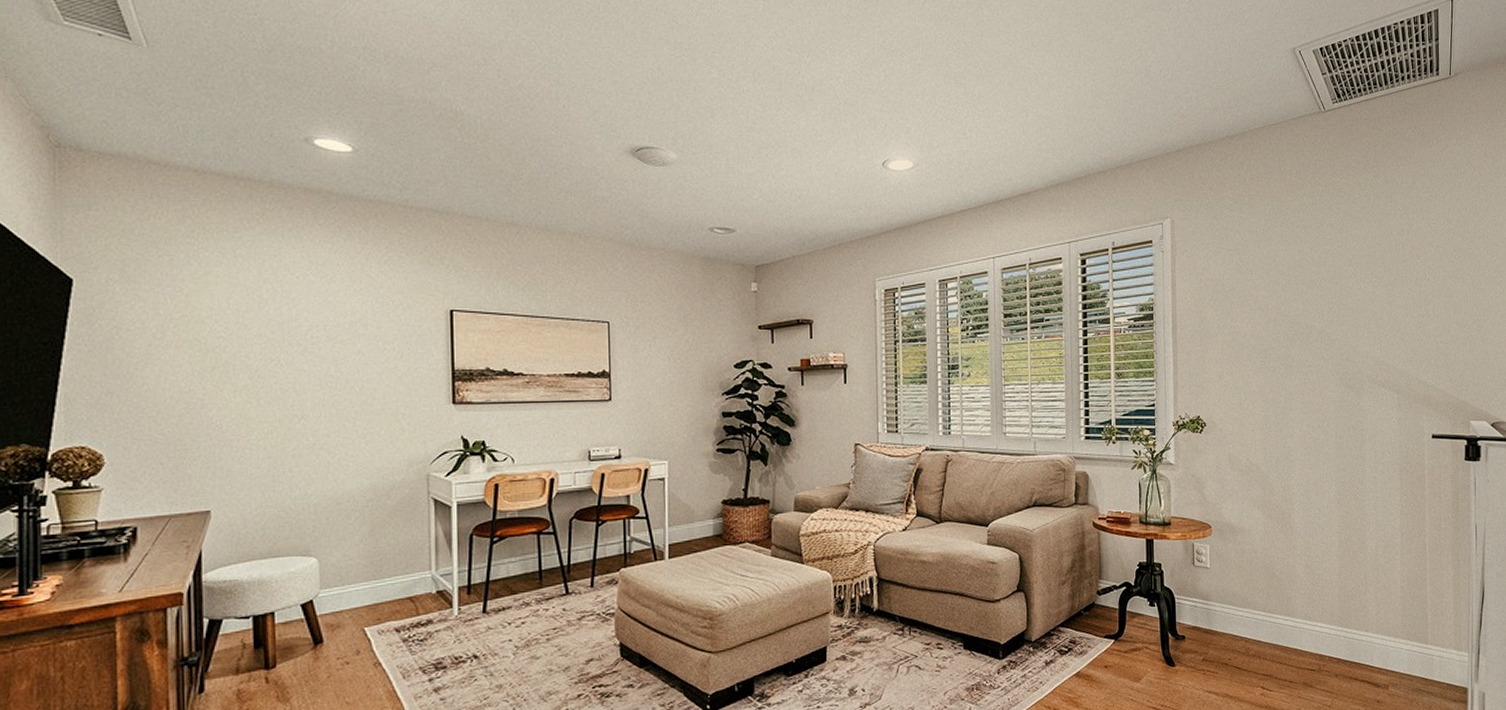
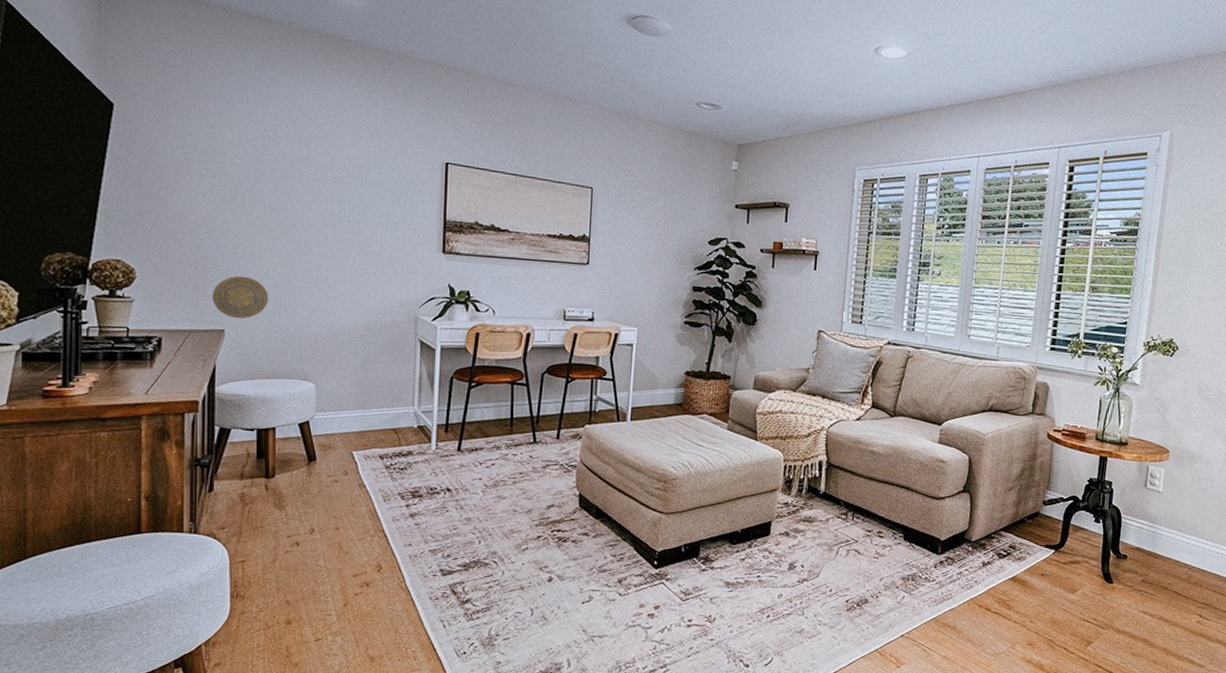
decorative plate: none [194,450,260,498] -> present [212,275,268,319]

